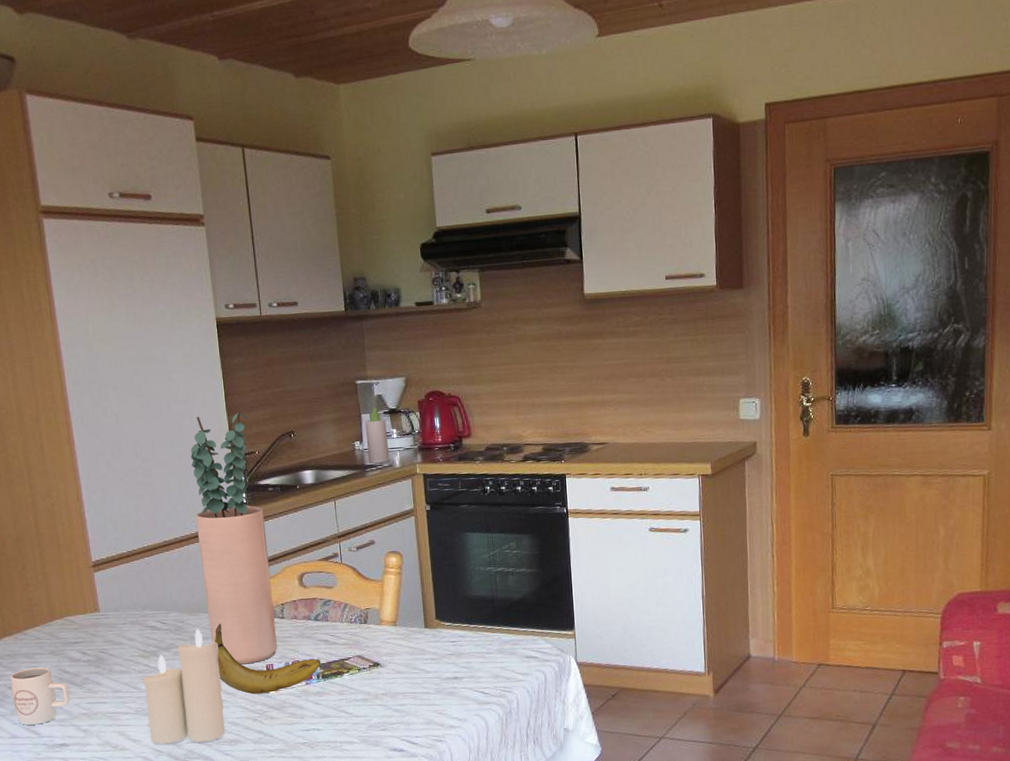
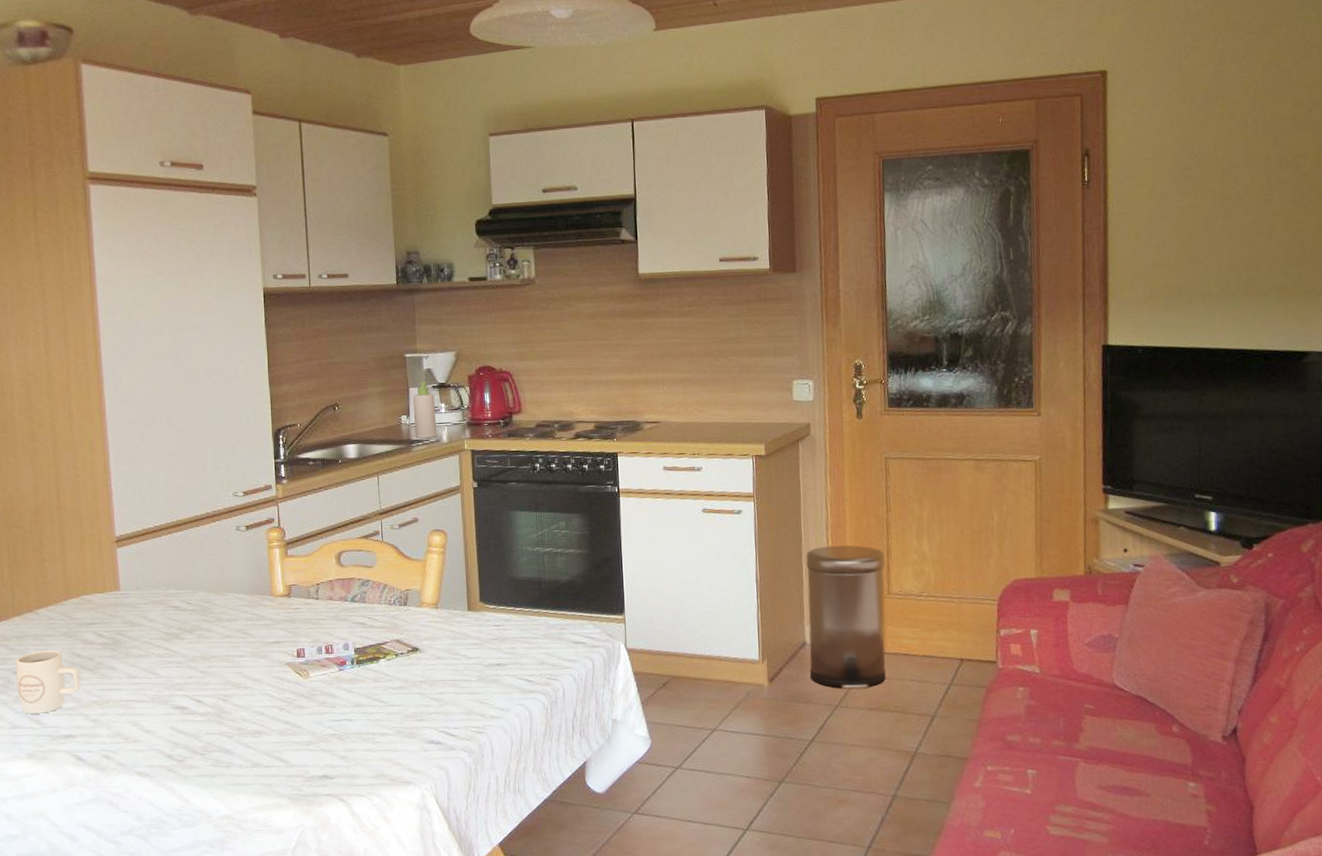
candle: present [143,629,226,744] -> none [162,609,249,736]
vase: present [190,400,277,665] -> none [228,371,310,649]
fruit: present [214,624,321,694] -> none [242,604,356,681]
pedal bin: none [751,561,829,700] -> present [806,545,886,690]

